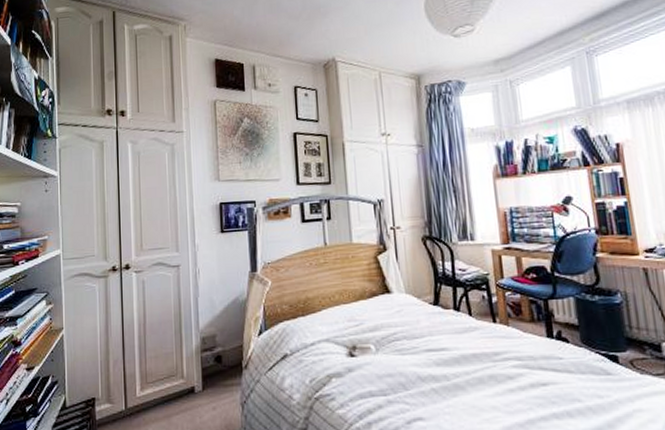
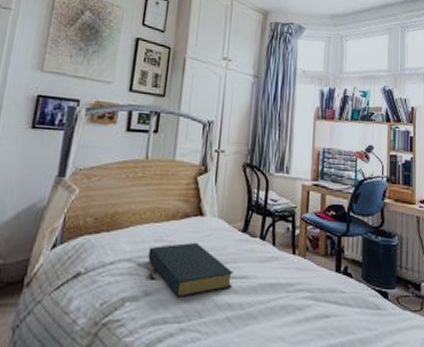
hardback book: none [344,319,433,372] -> present [147,242,233,297]

